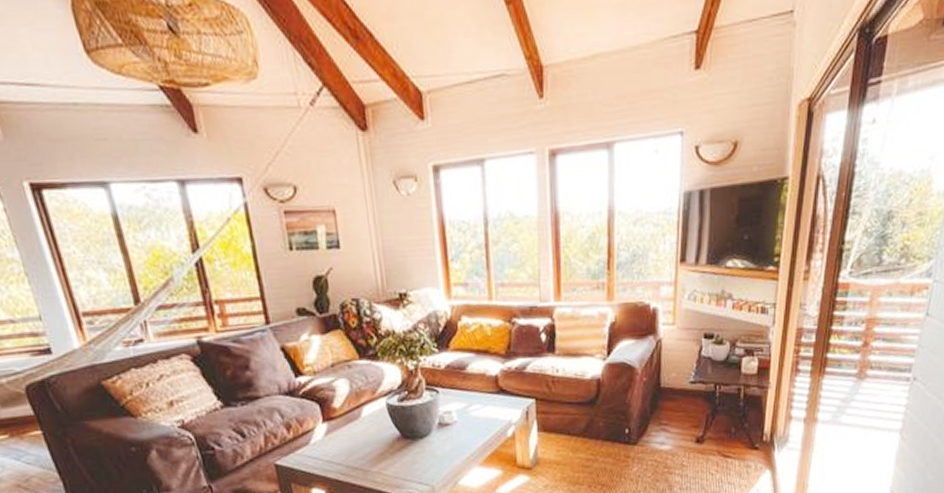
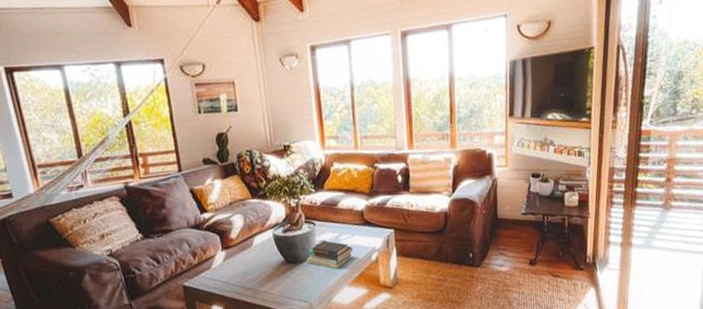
books: none [427,411,486,446] -> present [306,240,354,269]

